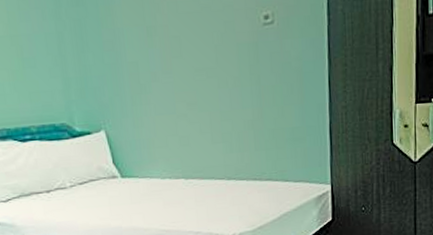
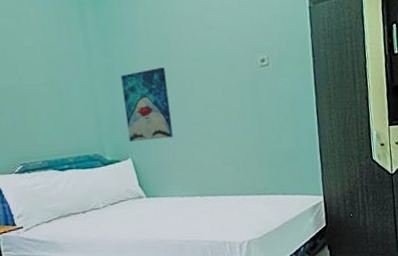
wall art: none [94,22,155,110] -> present [120,67,173,142]

